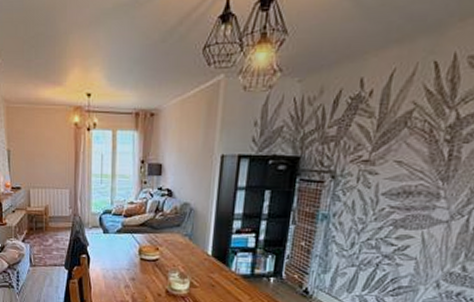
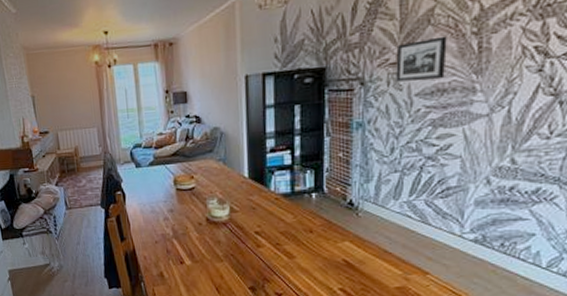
picture frame: none [366,140,421,182] -> present [396,36,447,82]

